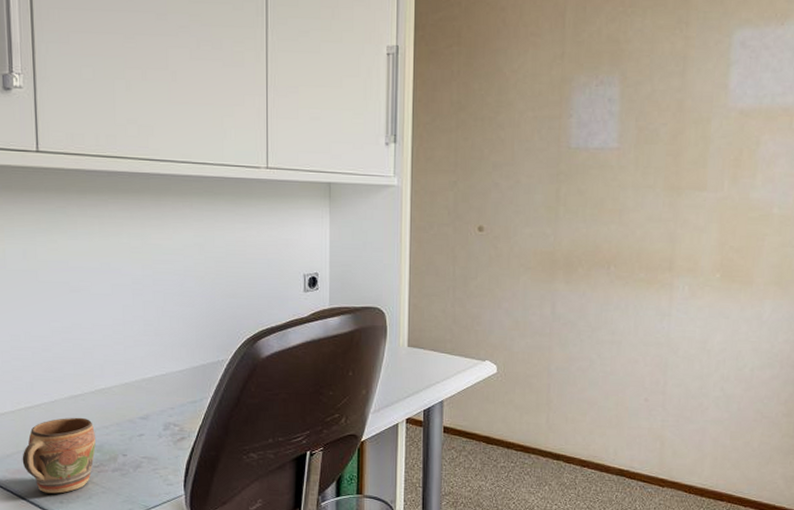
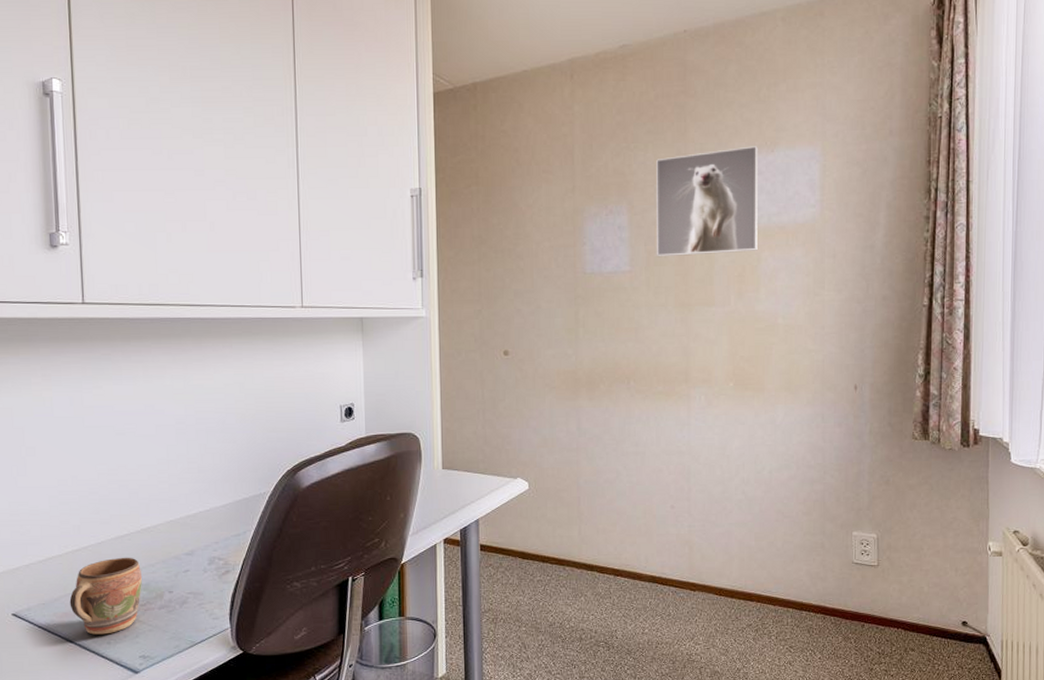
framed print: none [648,17,767,135] -> present [656,146,758,257]

